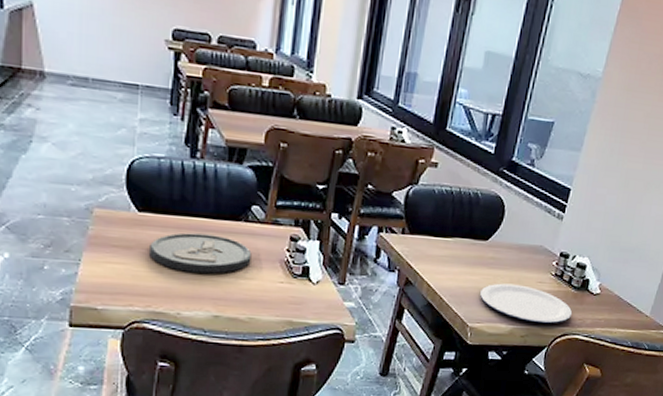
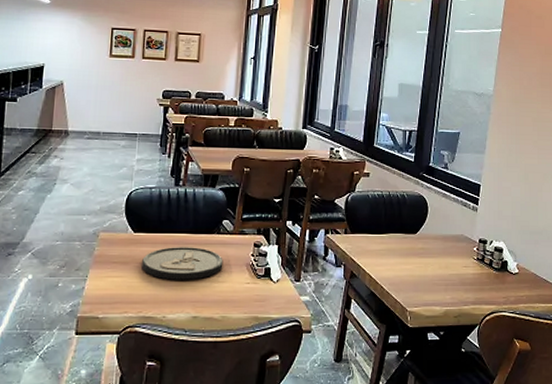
plate: present [480,283,573,324] -> none [415,270,497,304]

